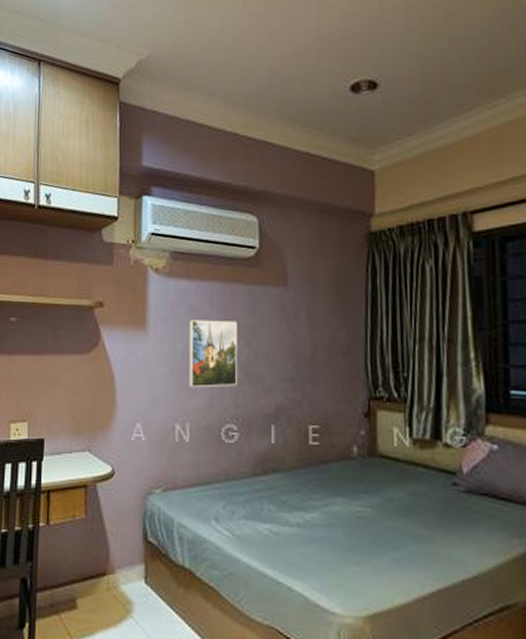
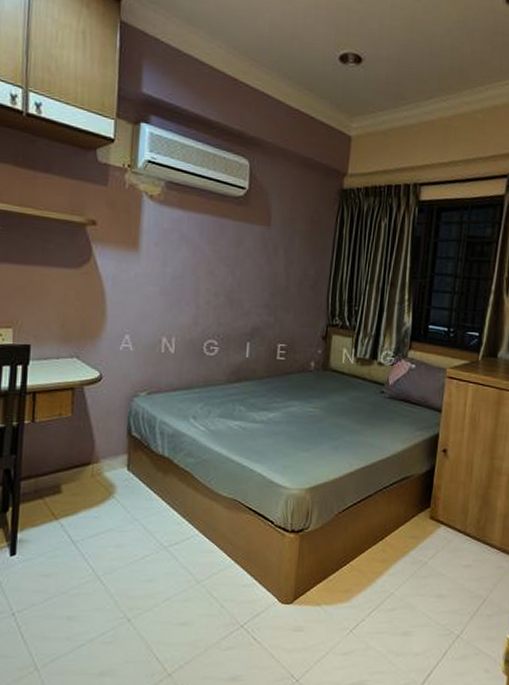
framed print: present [188,320,237,388] -> none [176,247,224,308]

